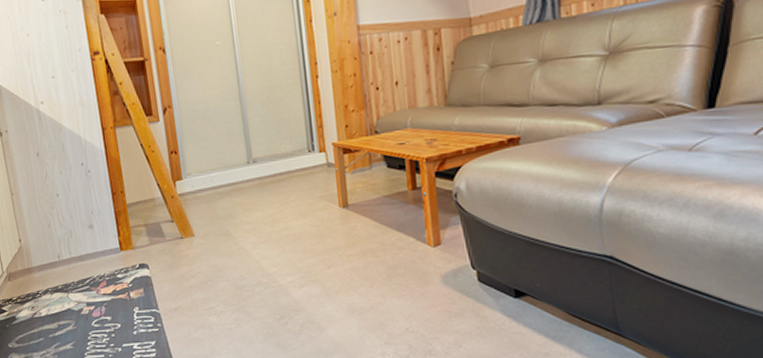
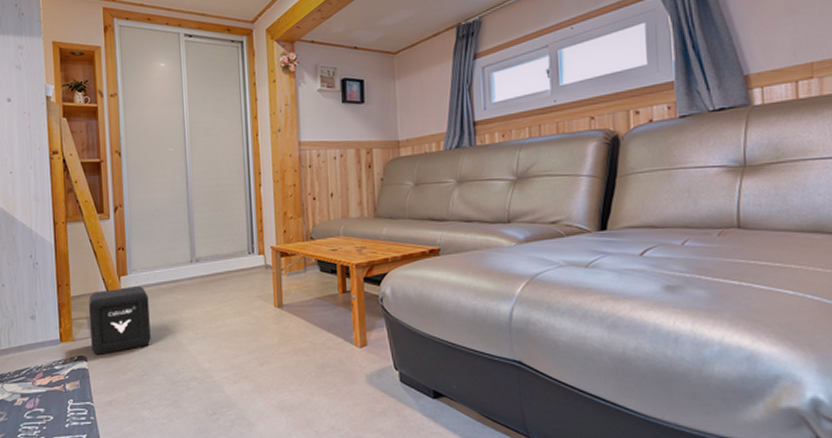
air purifier: none [145,191,212,262] -> present [88,286,151,355]

